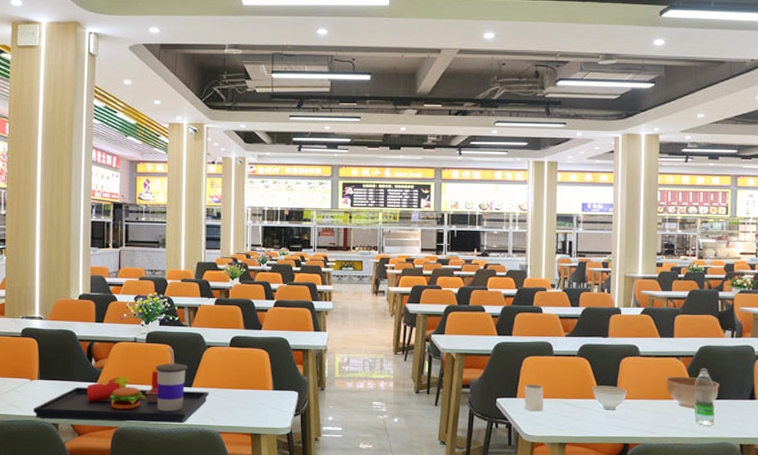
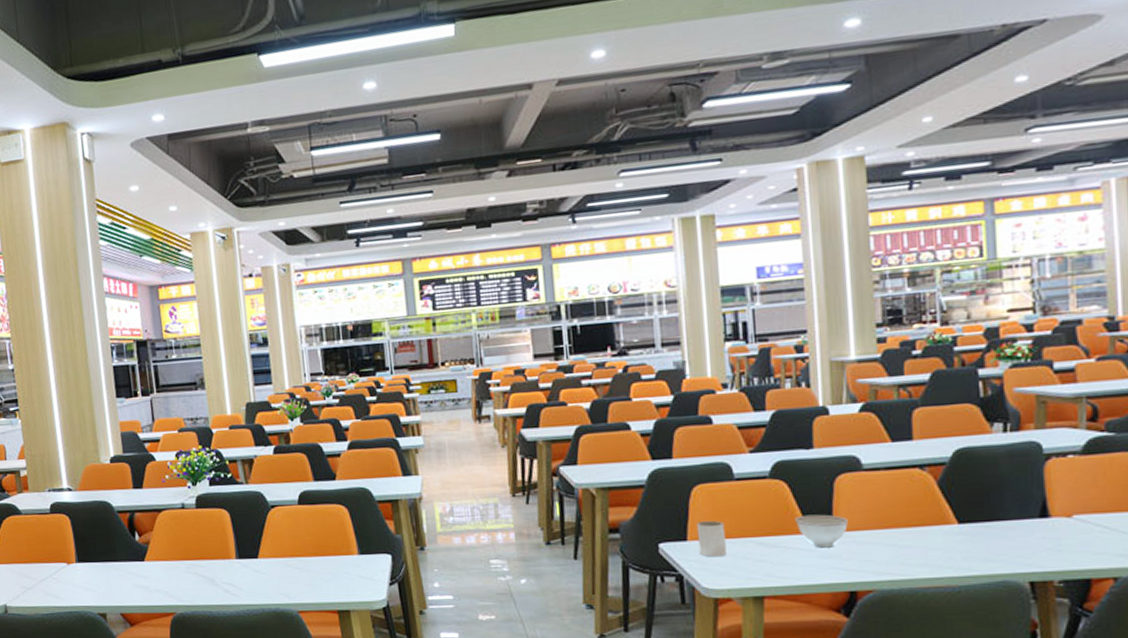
food tray: present [33,347,209,423] -> none [75,511,280,608]
soup bowl: present [664,376,720,409] -> none [903,492,992,538]
bottle: present [694,368,715,425] -> none [951,479,987,559]

